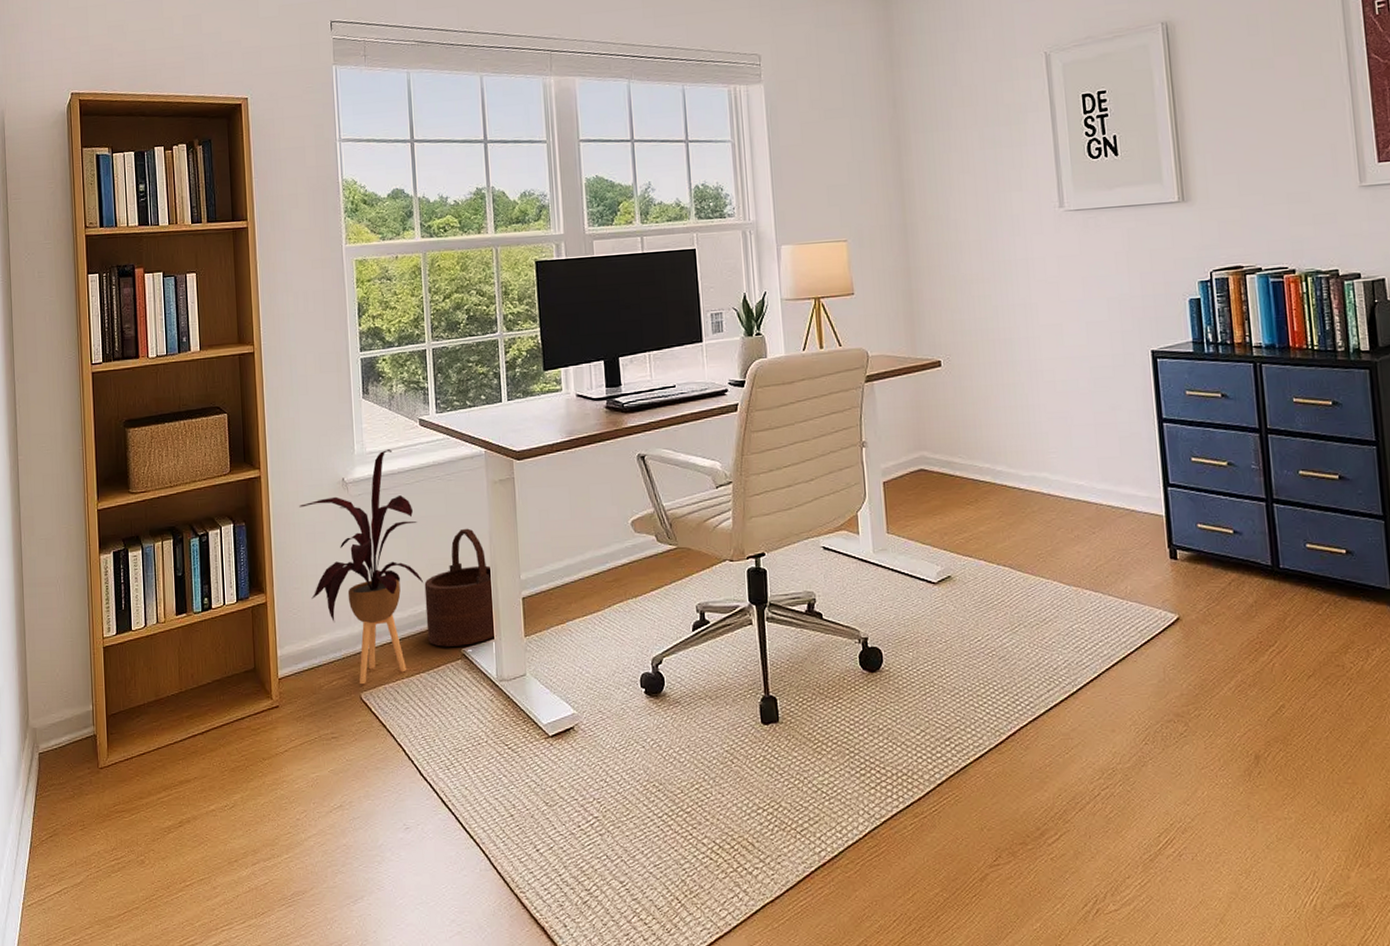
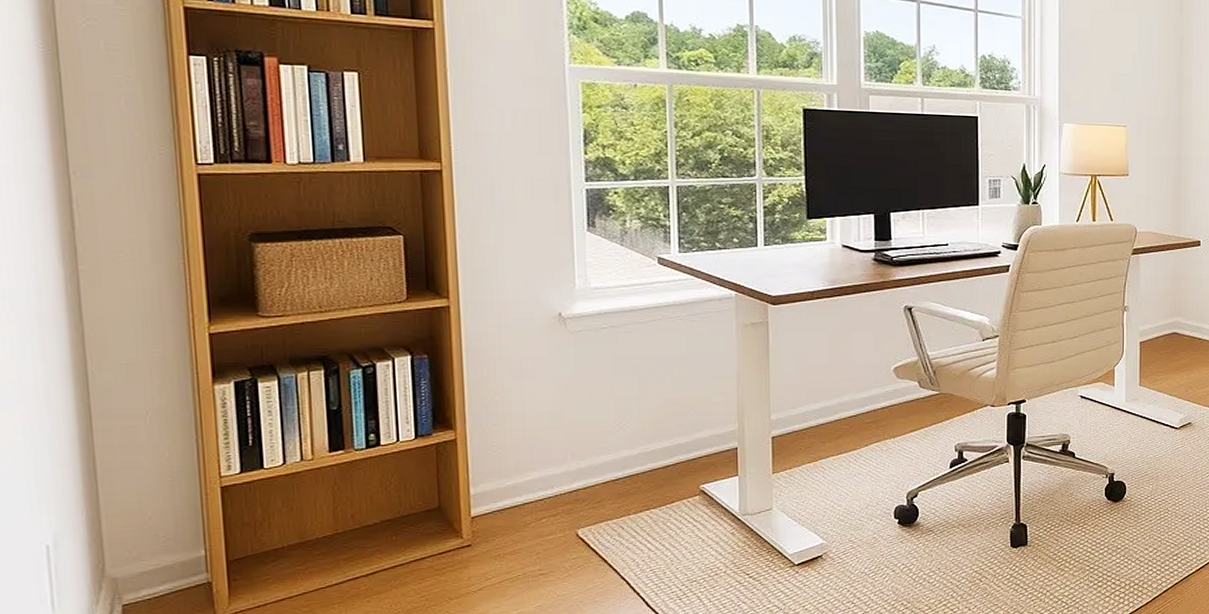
house plant: present [299,449,424,685] -> none [502,286,658,522]
wooden bucket: present [424,528,497,647] -> none [658,369,741,484]

